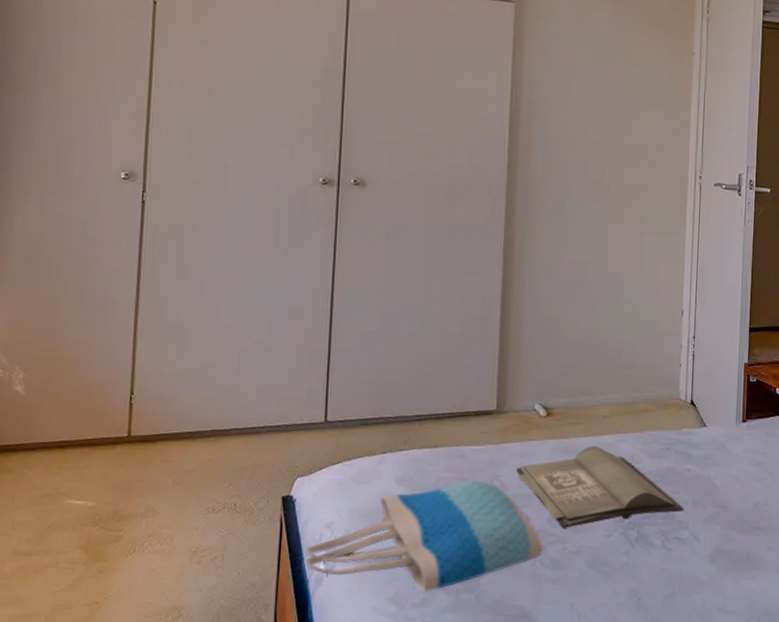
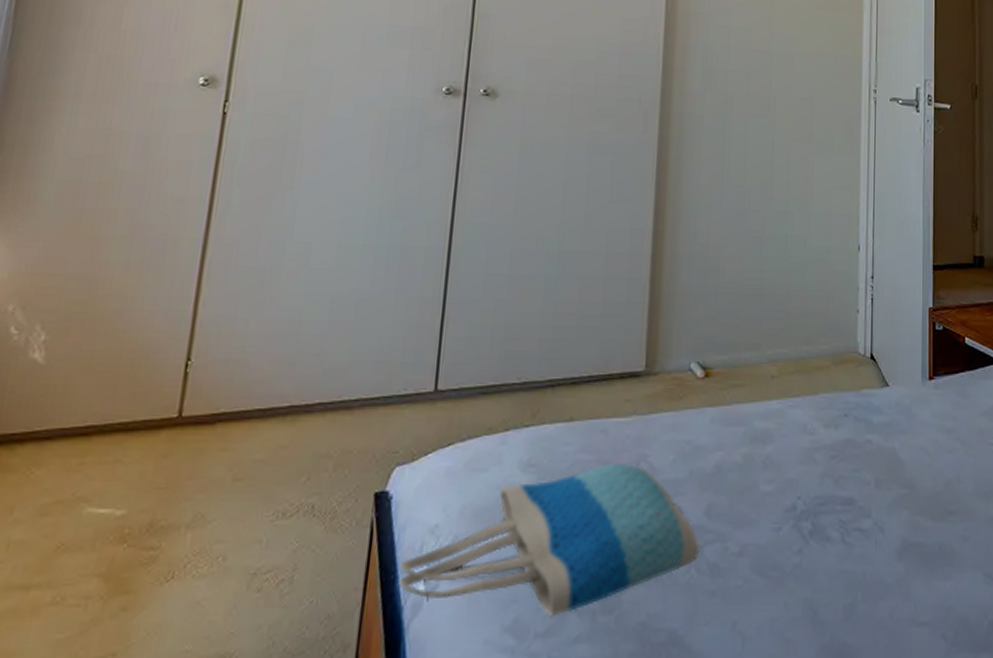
hardback book: present [517,446,684,528] -> none [668,415,865,522]

